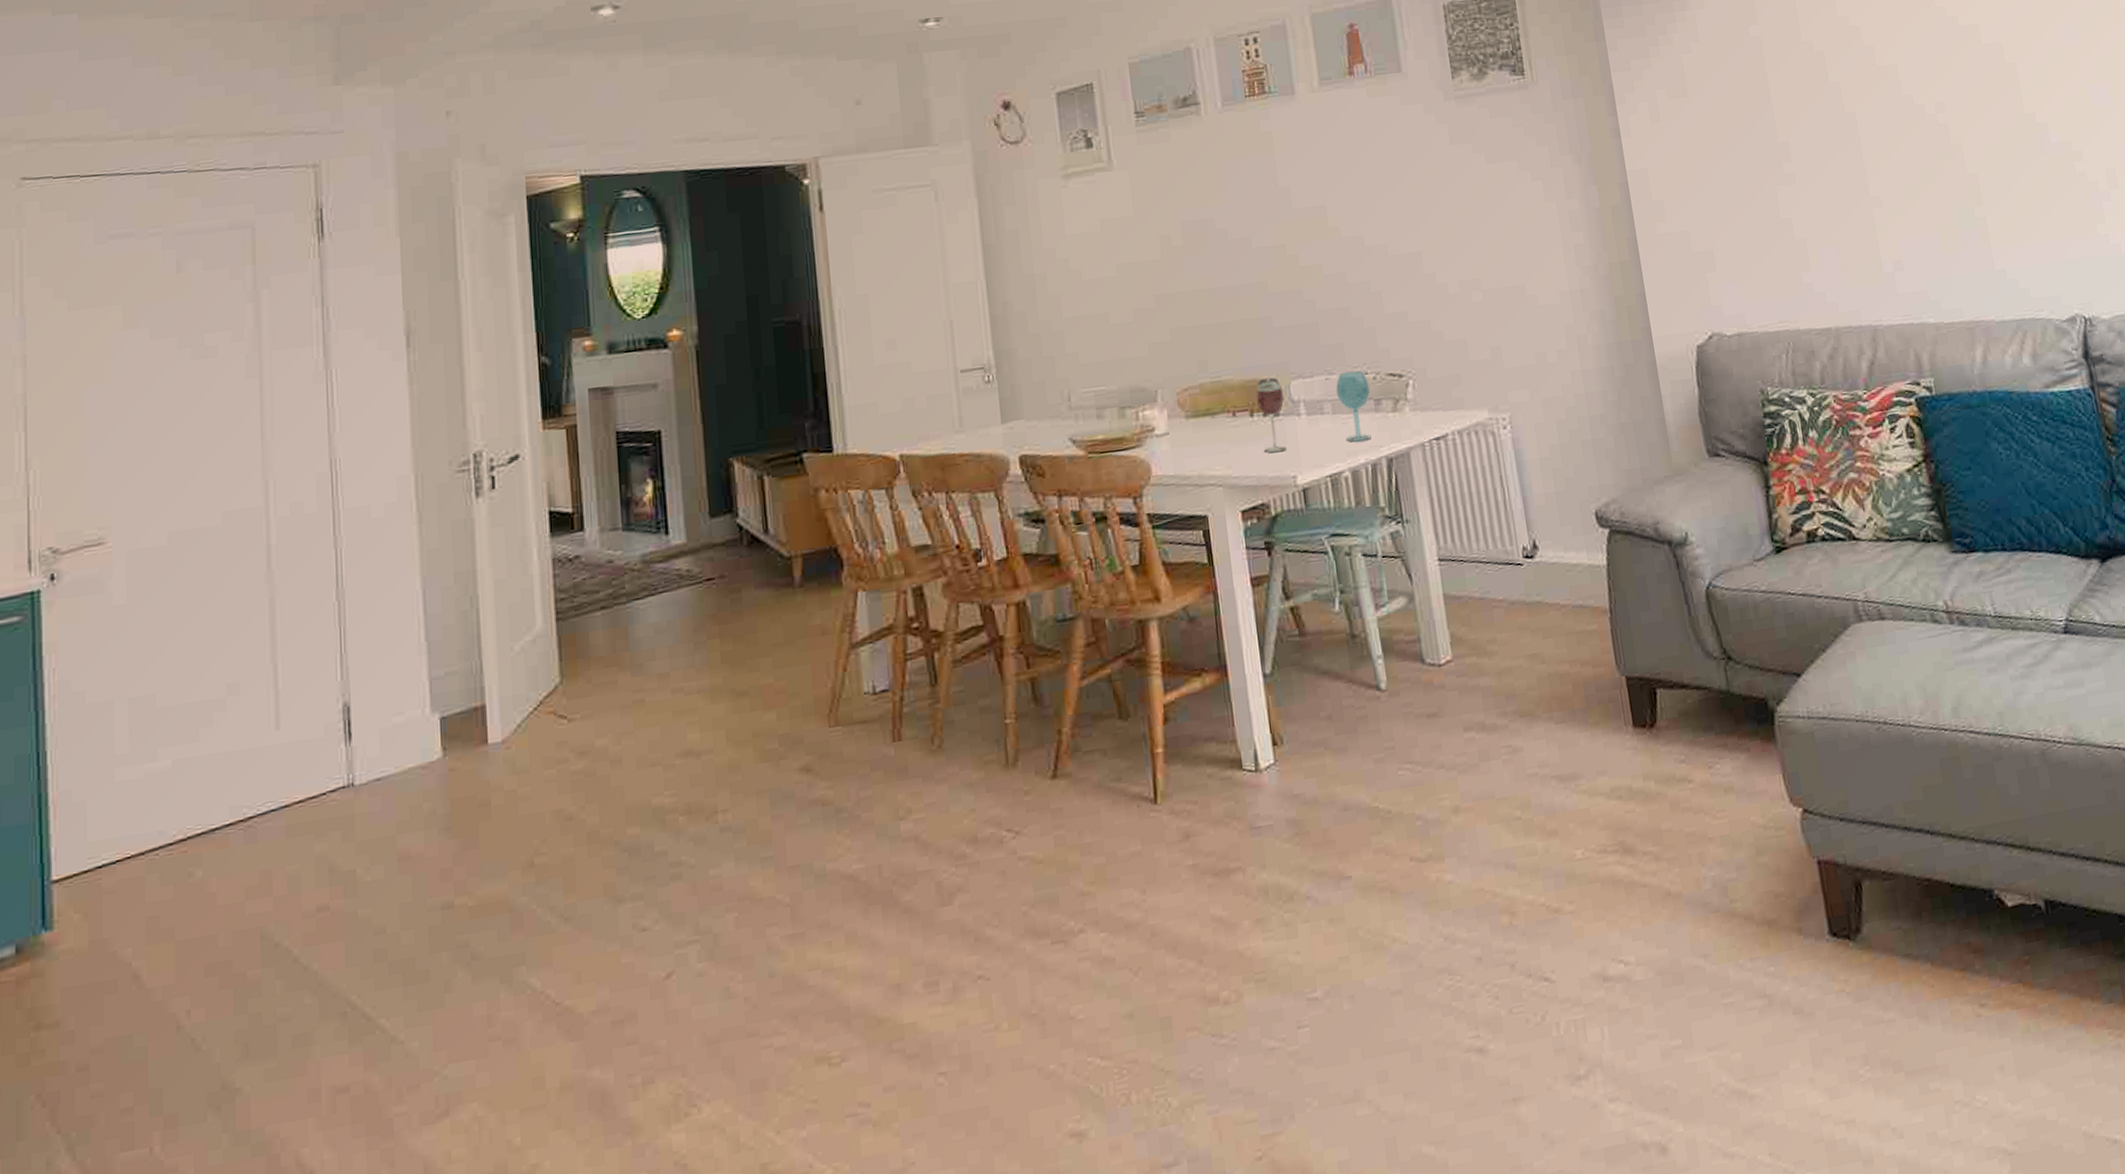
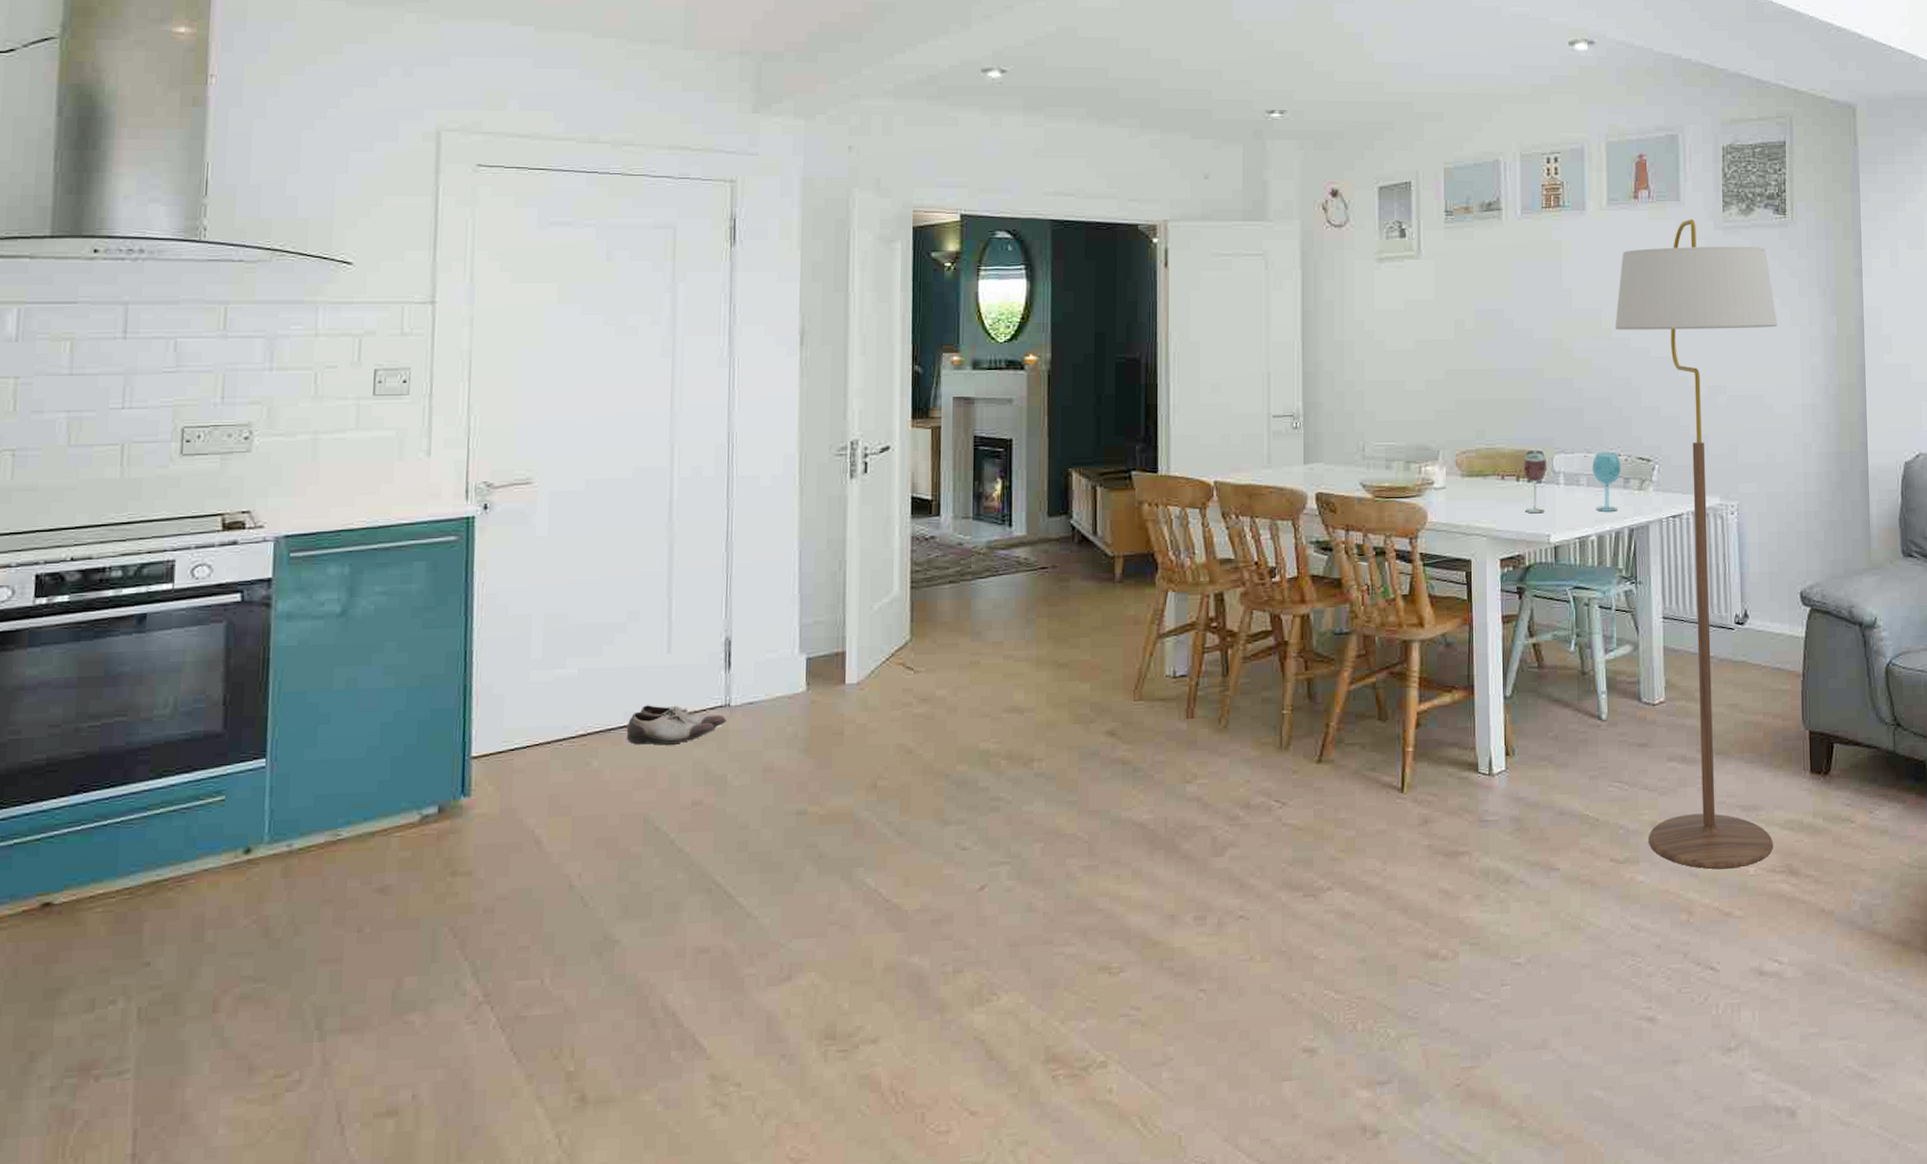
shoe: none [233,791,351,845] -> present [626,705,726,745]
floor lamp: none [1342,92,1601,858] -> present [1615,219,1778,869]

